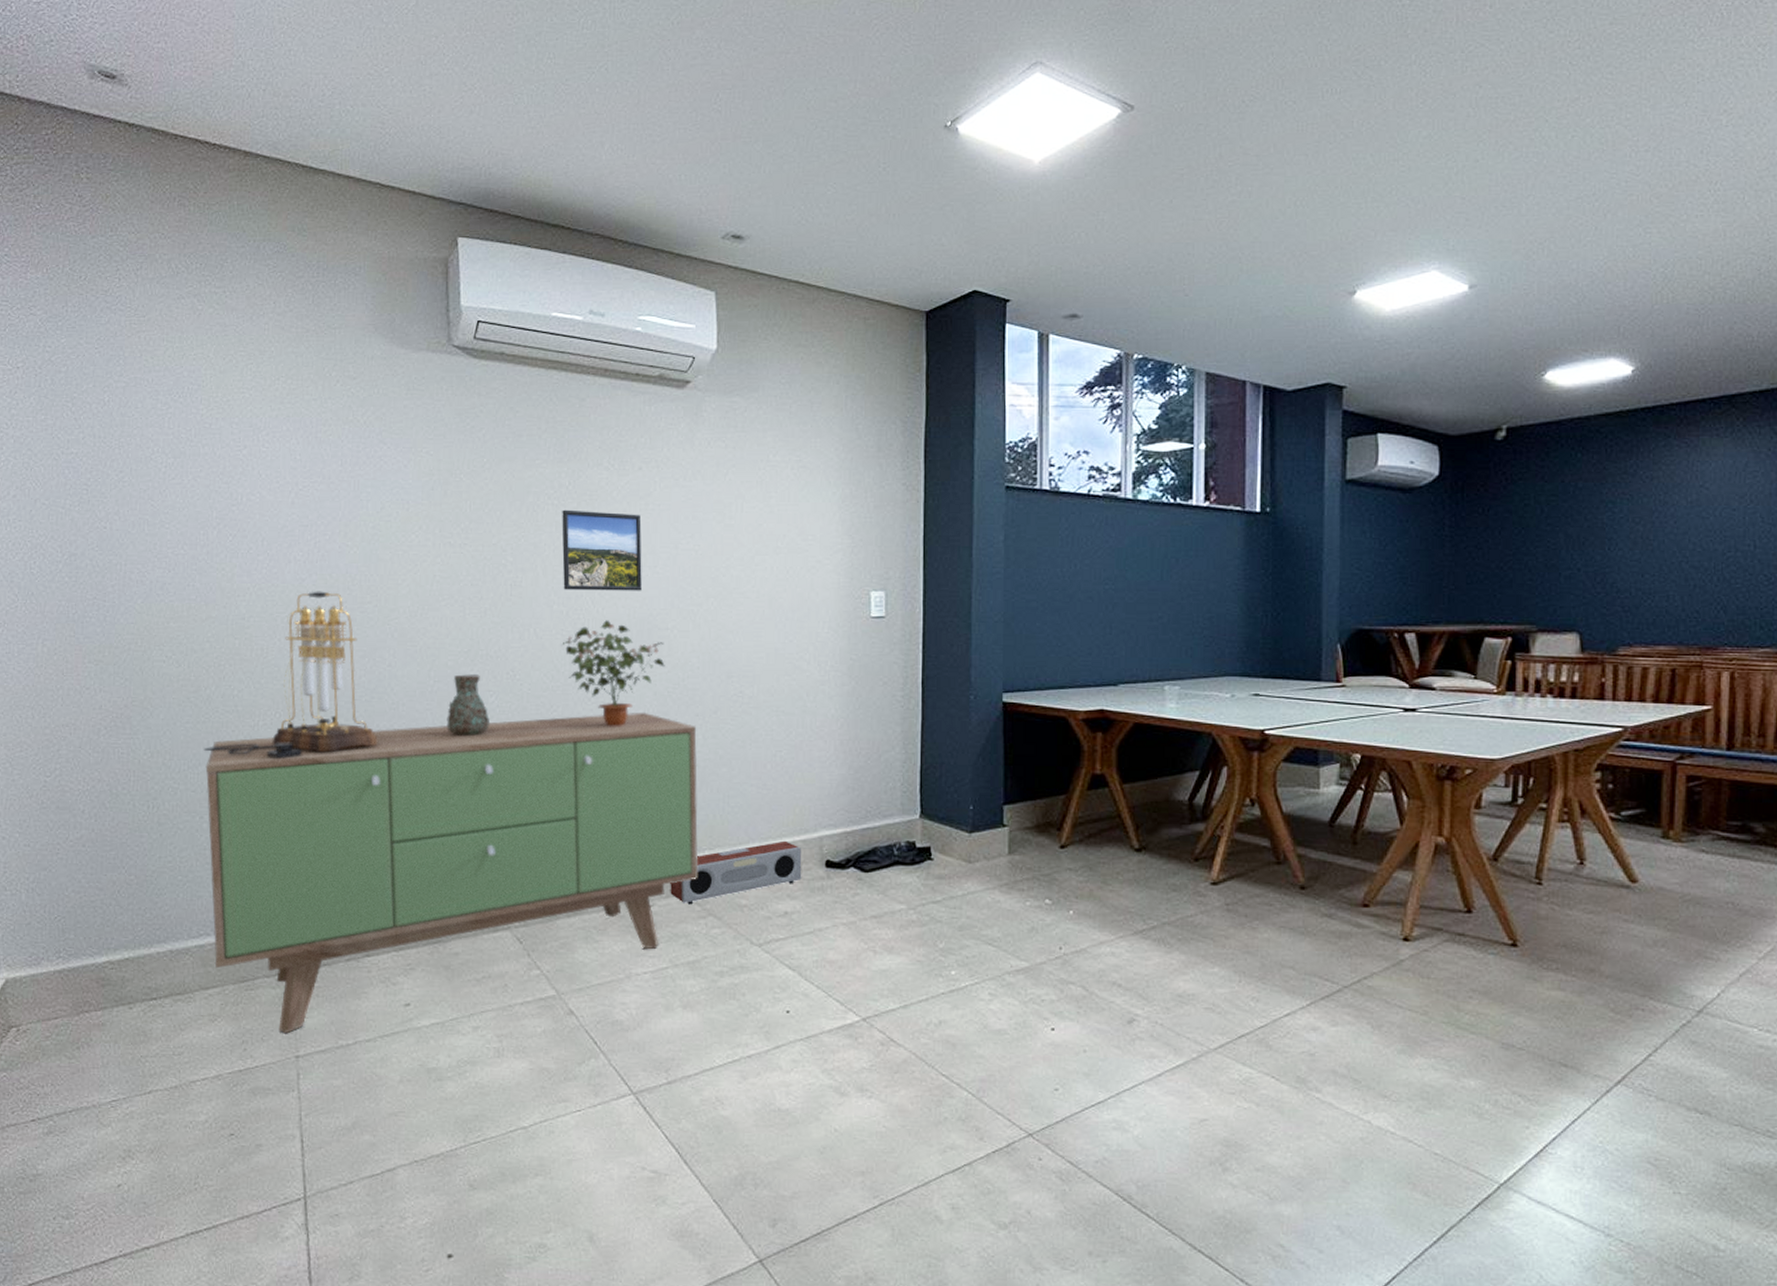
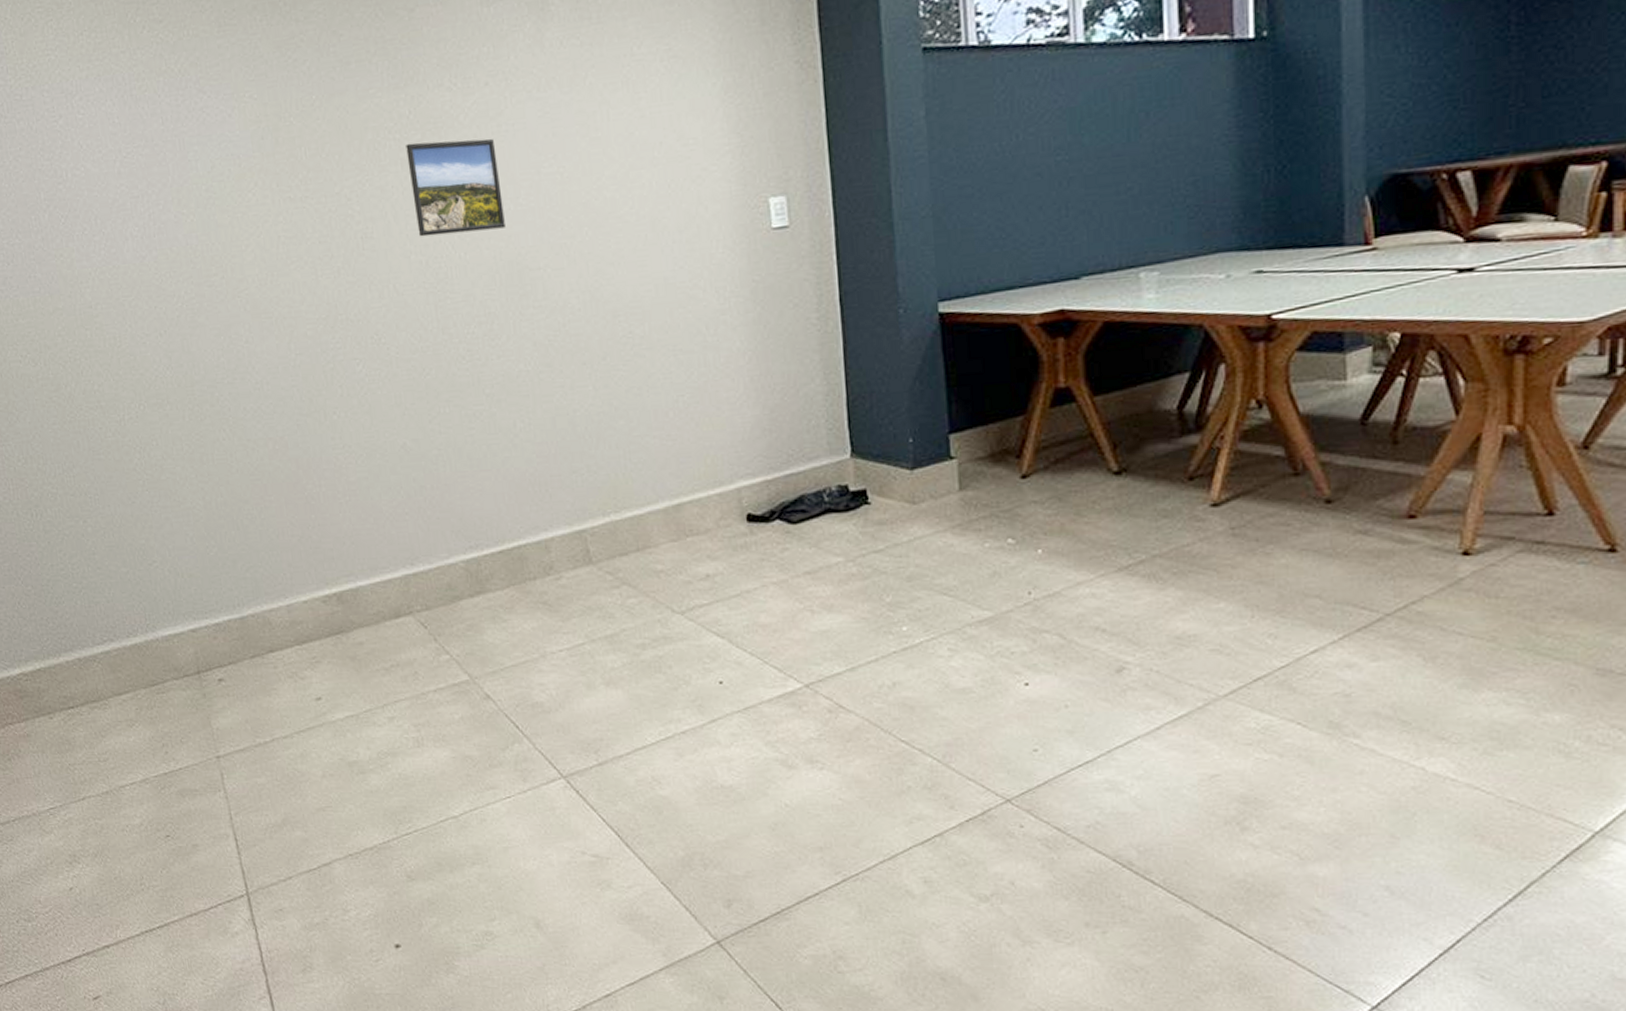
table lamp: present [203,591,378,759] -> none [74,267,248,454]
sideboard: present [205,712,698,1033] -> none [79,365,606,734]
decorative vase: present [446,674,491,736] -> none [314,342,361,411]
potted plant: present [562,620,665,727] -> none [425,266,542,387]
speaker: present [670,840,802,905] -> none [576,495,722,575]

